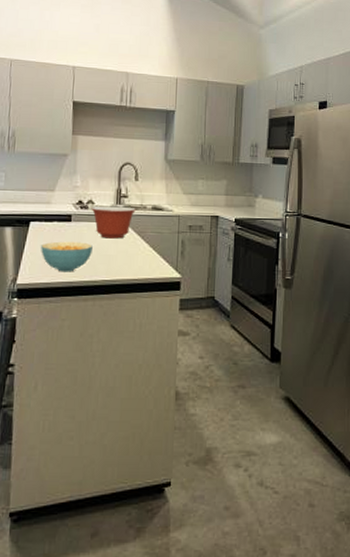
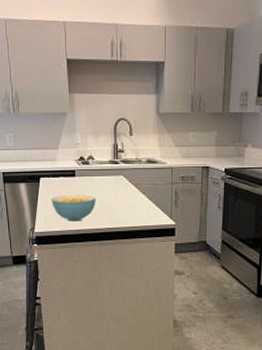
mixing bowl: present [91,205,137,239] -> none [91,161,133,191]

